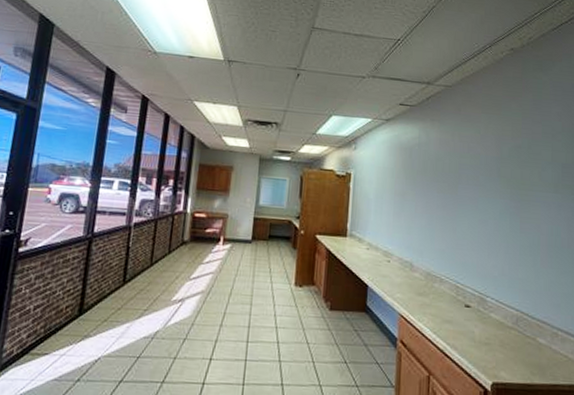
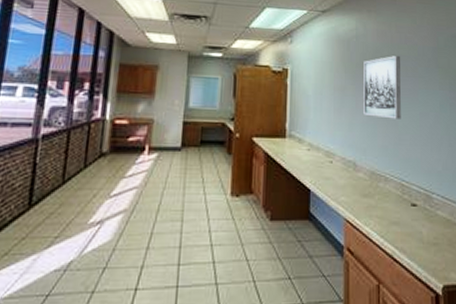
wall art: none [422,164,462,225] -> present [364,56,401,119]

